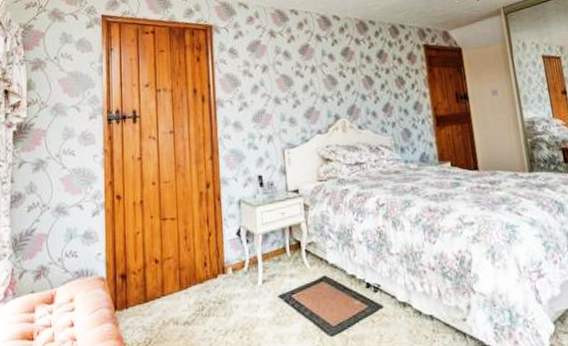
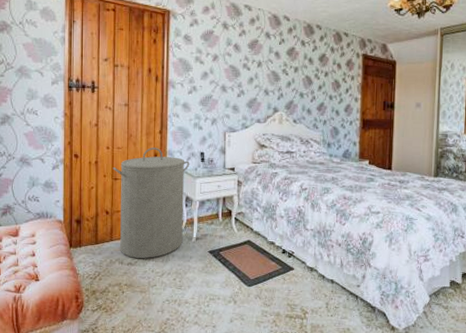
laundry hamper: none [160,176,247,315] -> present [112,148,190,258]

